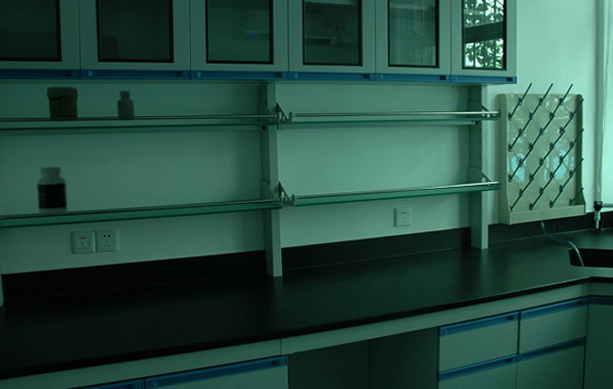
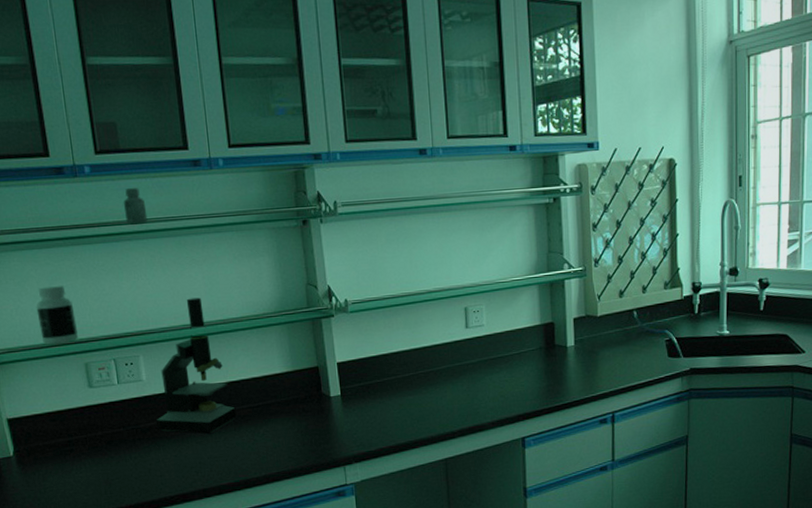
jar: present [47,86,79,122] -> none [35,187,78,232]
microscope: none [125,184,192,301] -> present [157,297,237,434]

